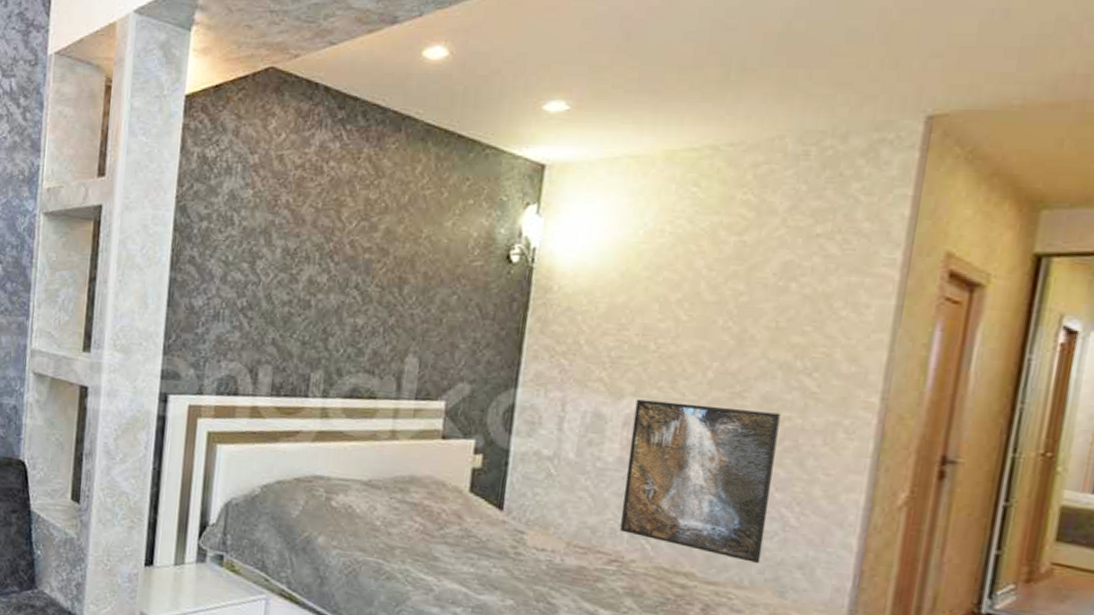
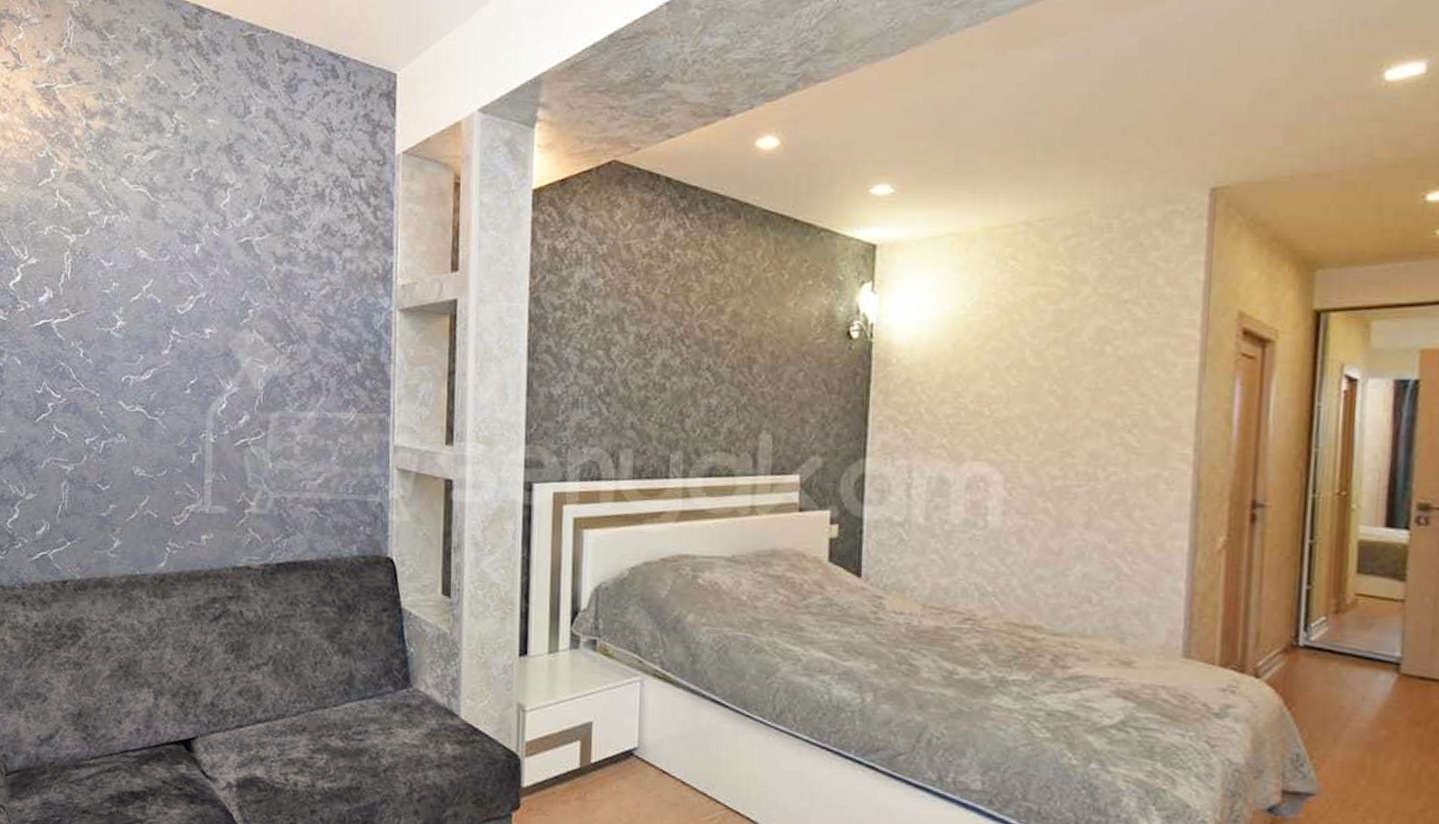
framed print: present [620,399,781,563] -> none [971,463,1107,612]

